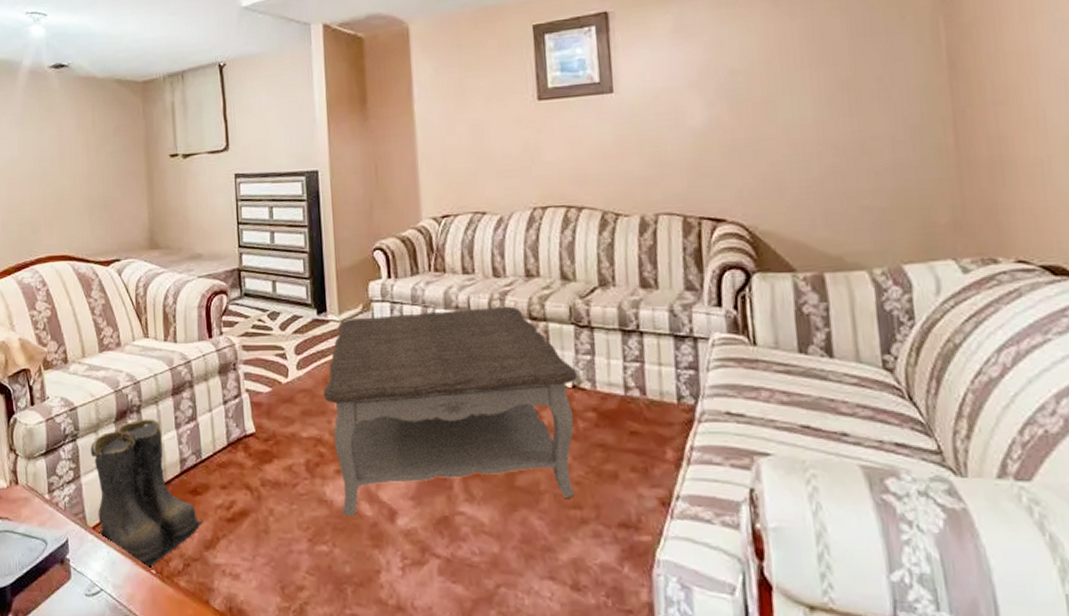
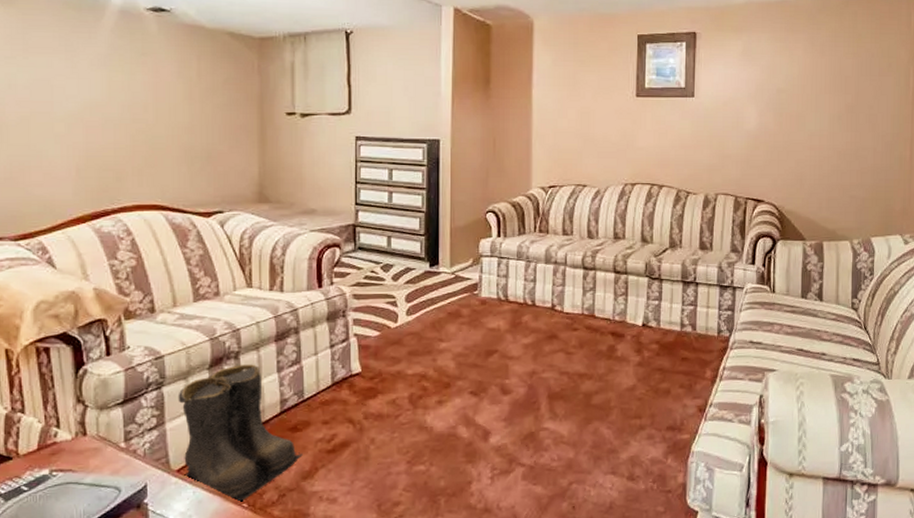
coffee table: present [323,306,577,517] -> none [431,262,646,439]

